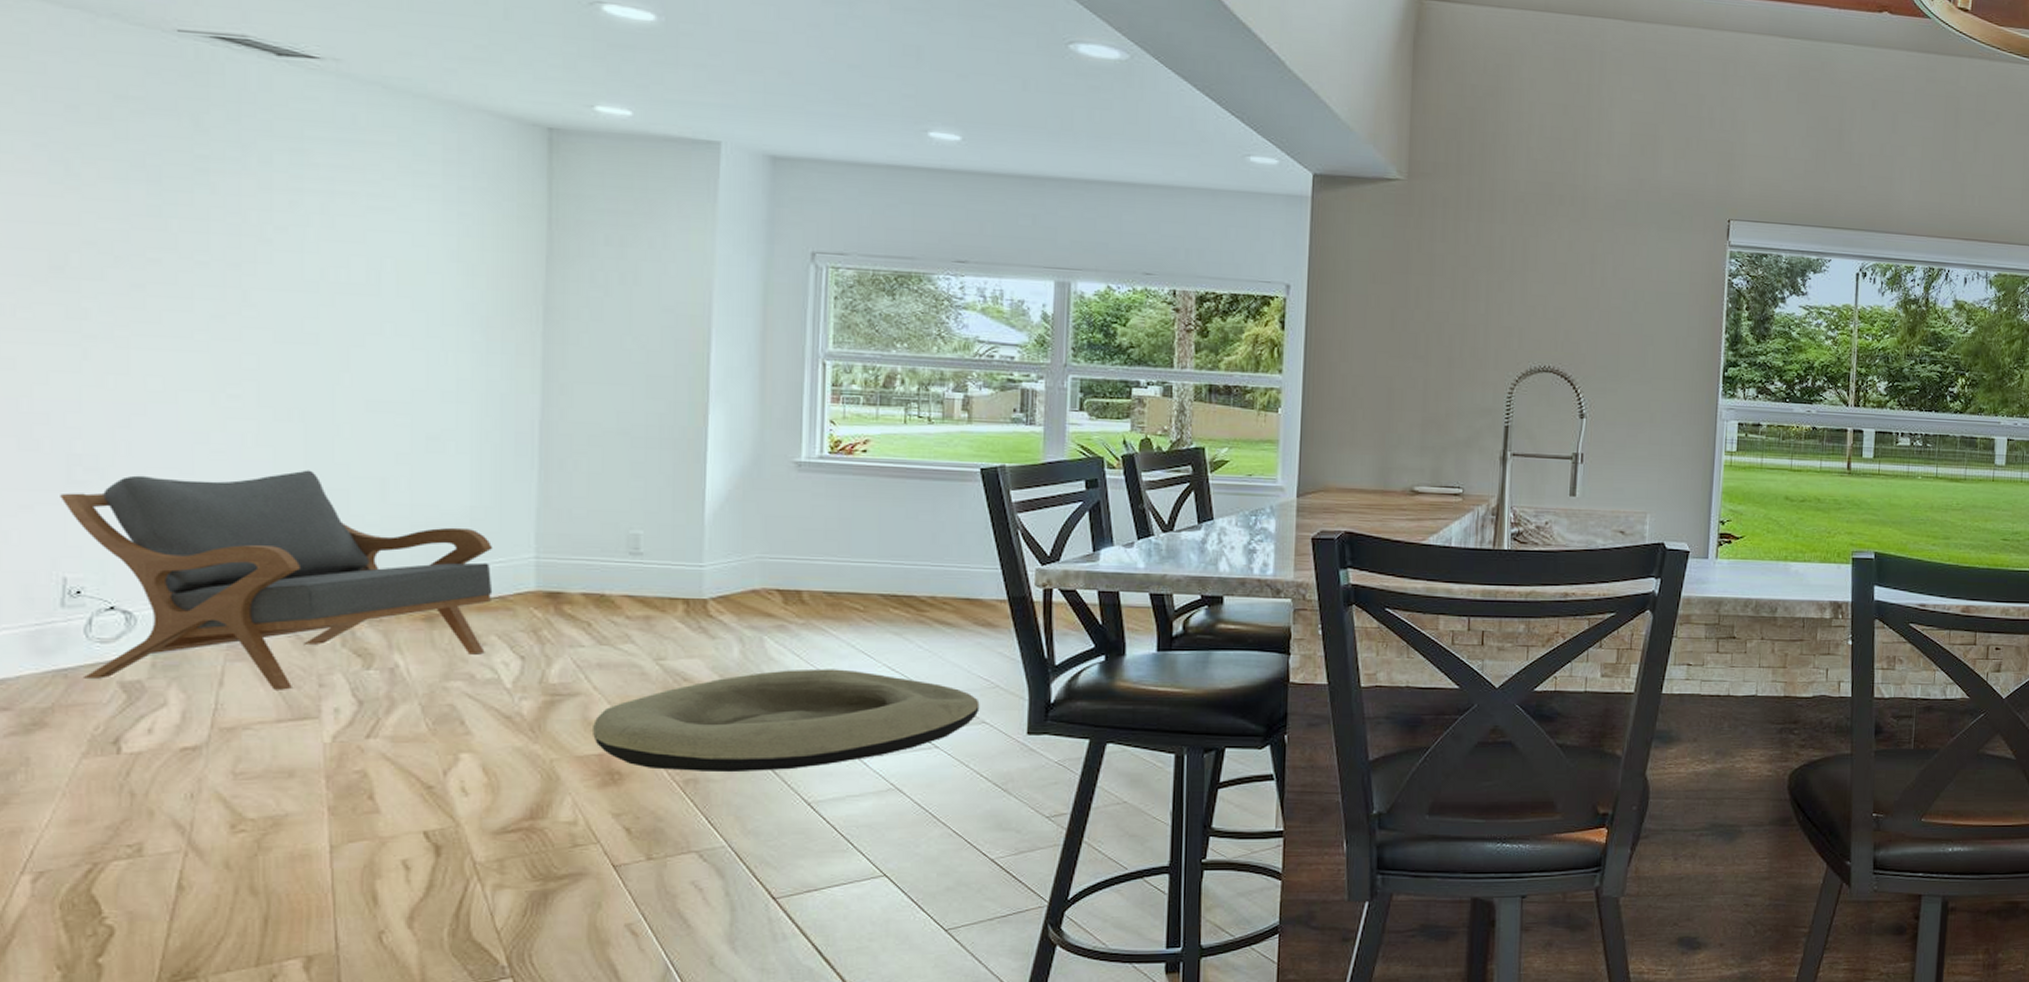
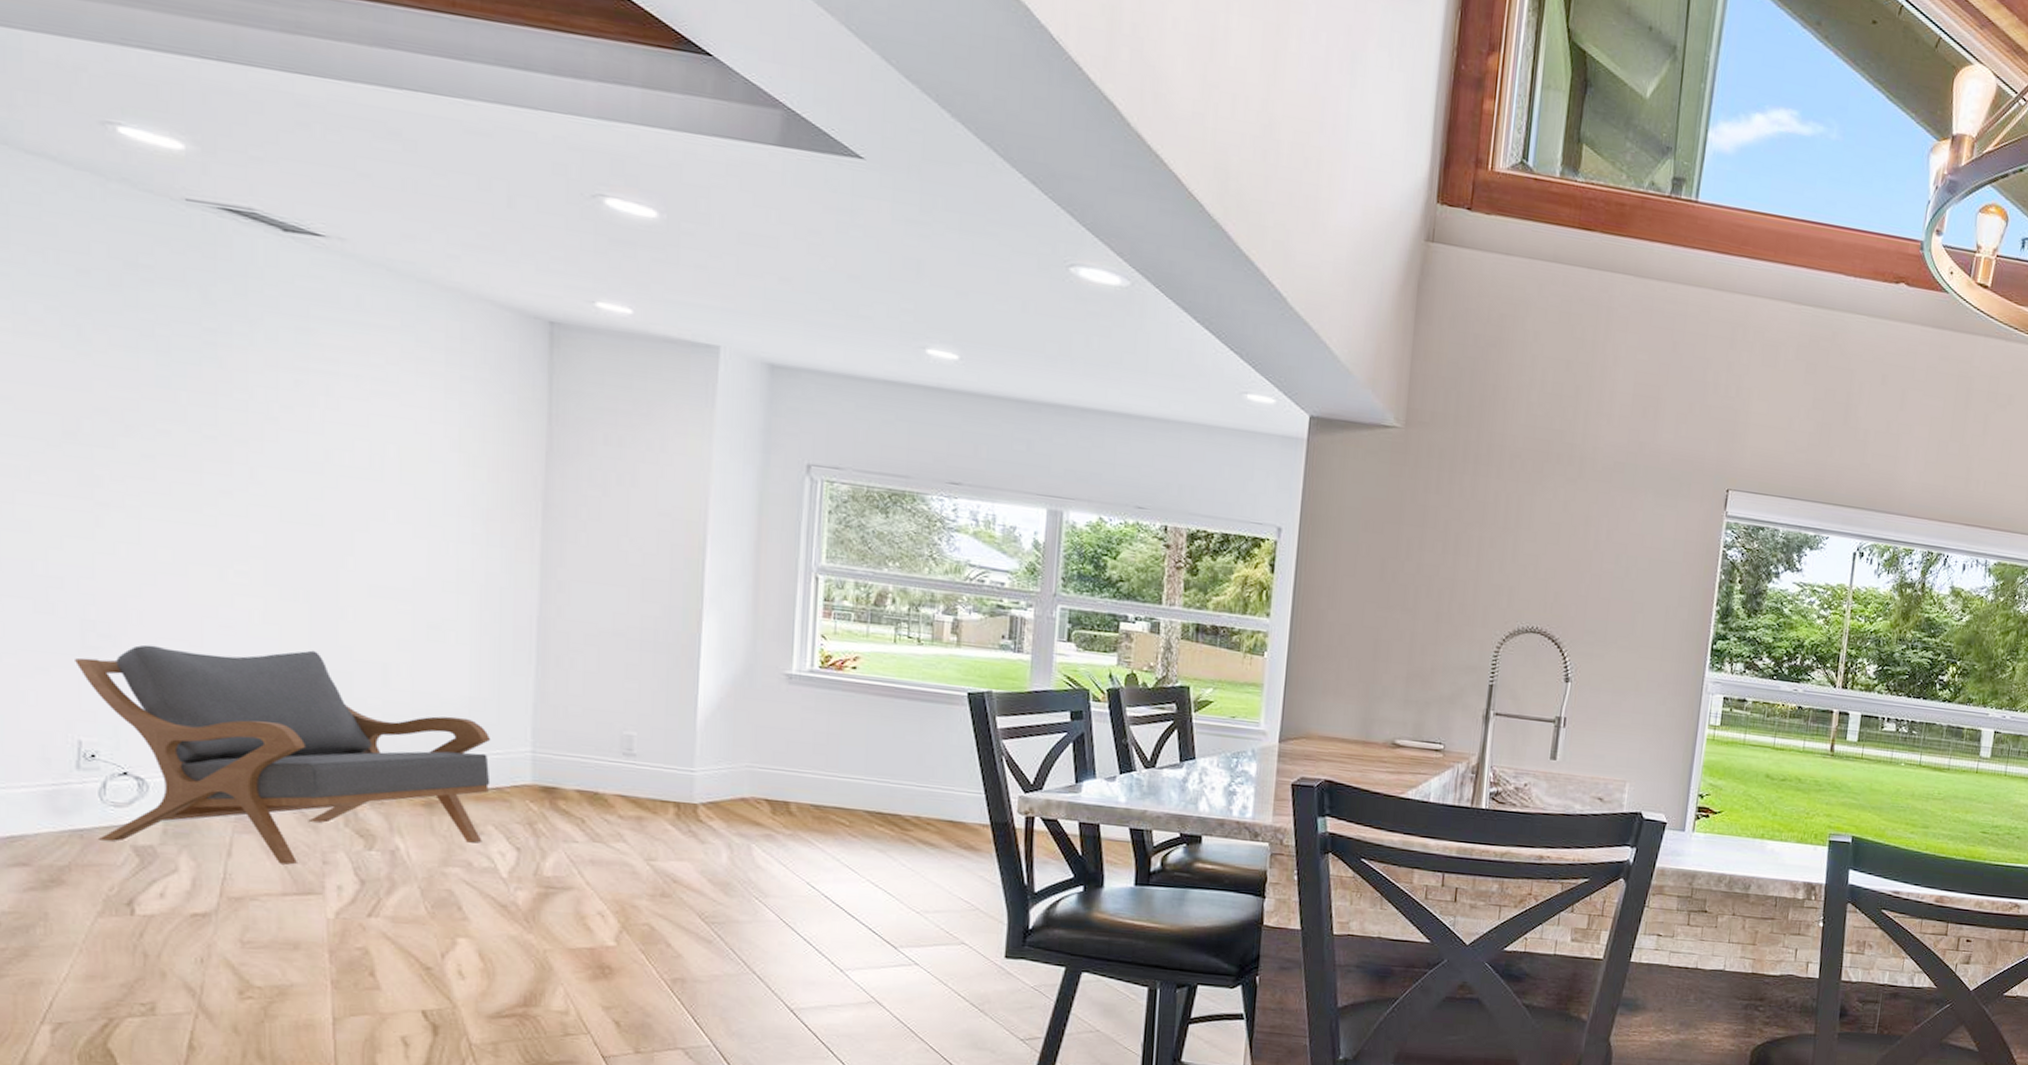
dog bed: present [593,669,980,773] -> none [585,878,960,976]

